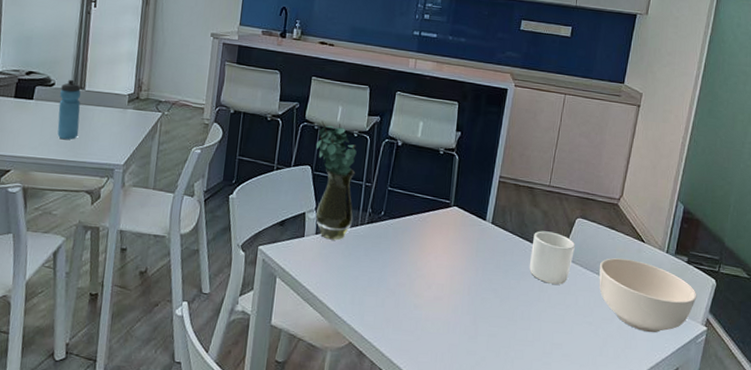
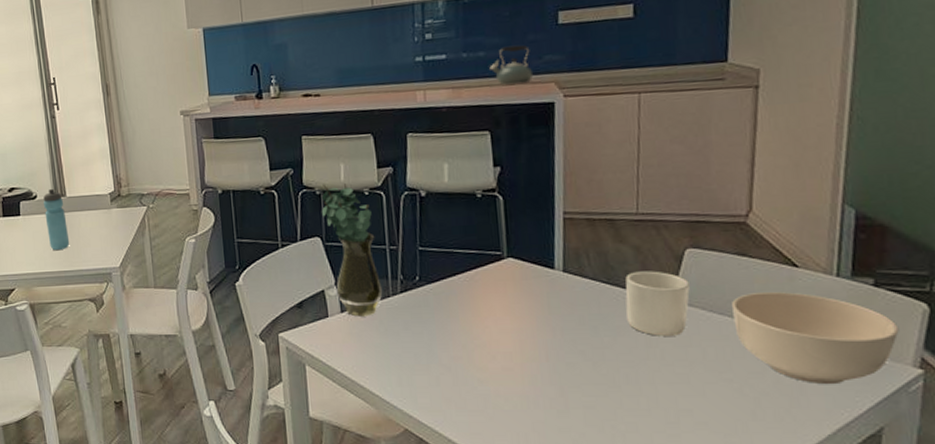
kettle: none [467,38,497,71] -> present [489,45,534,85]

